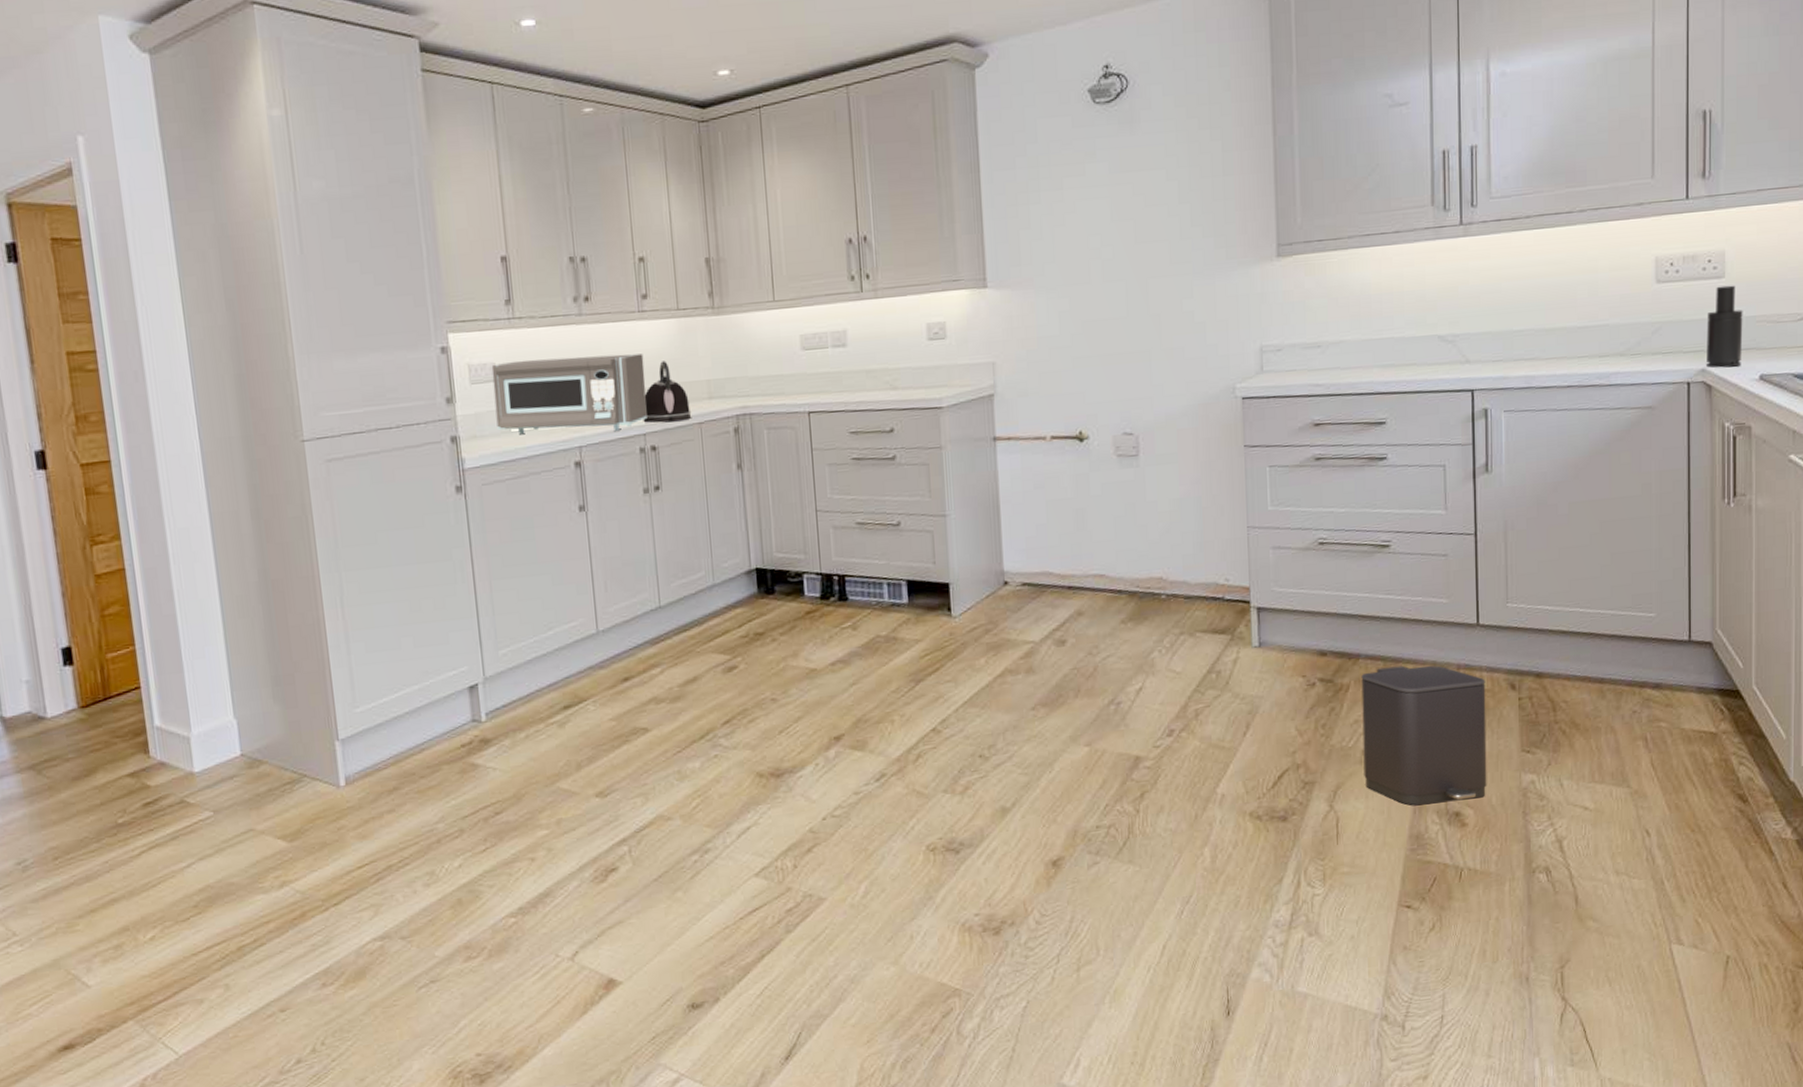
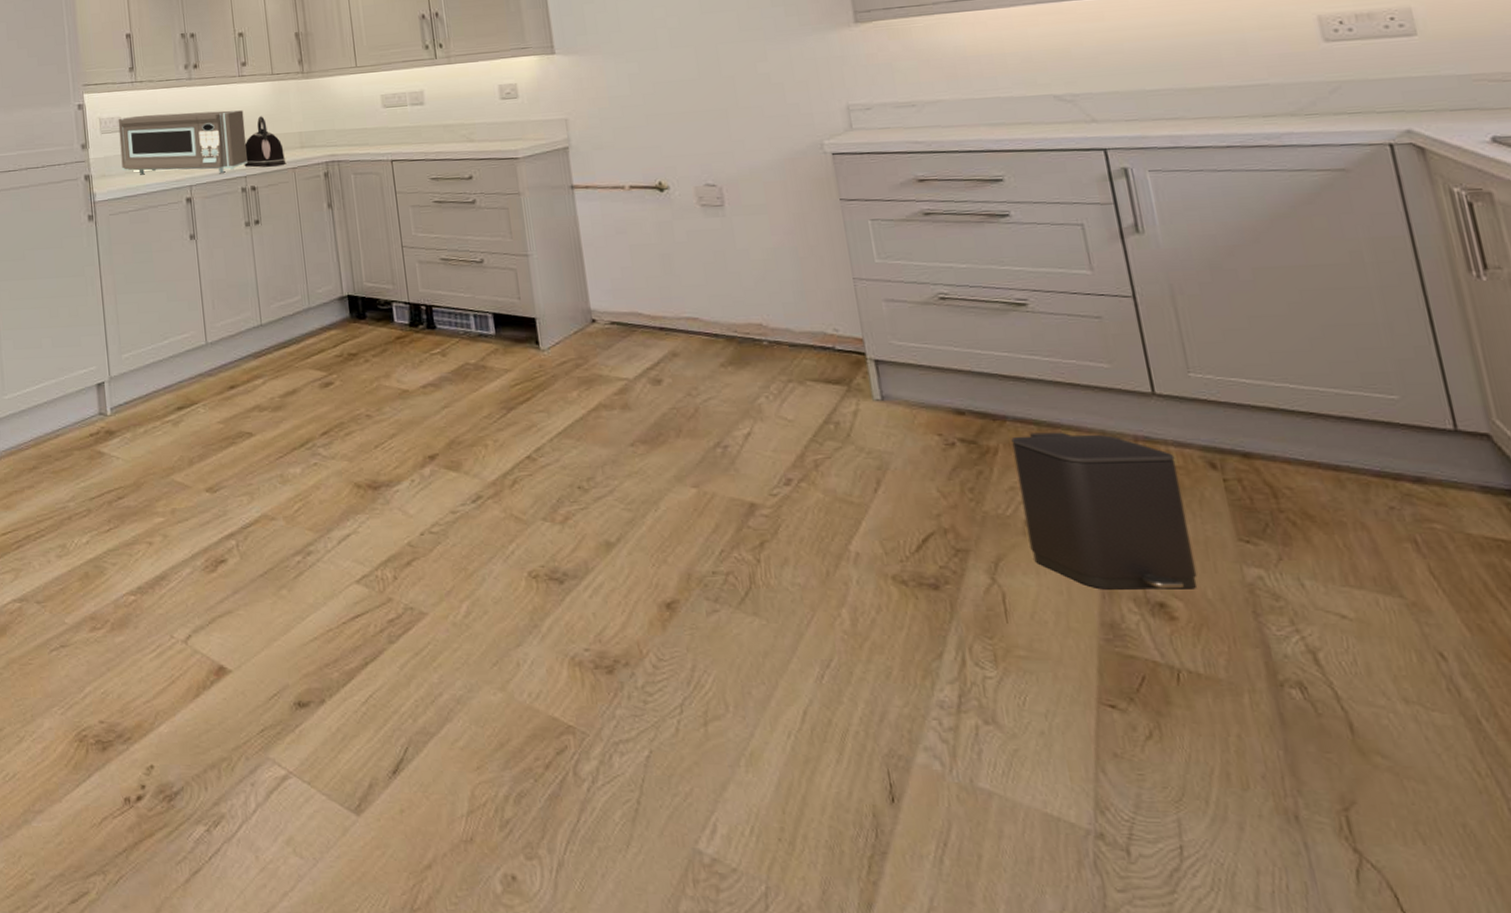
soap dispenser: present [1707,285,1743,369] -> none [1402,42,1463,130]

